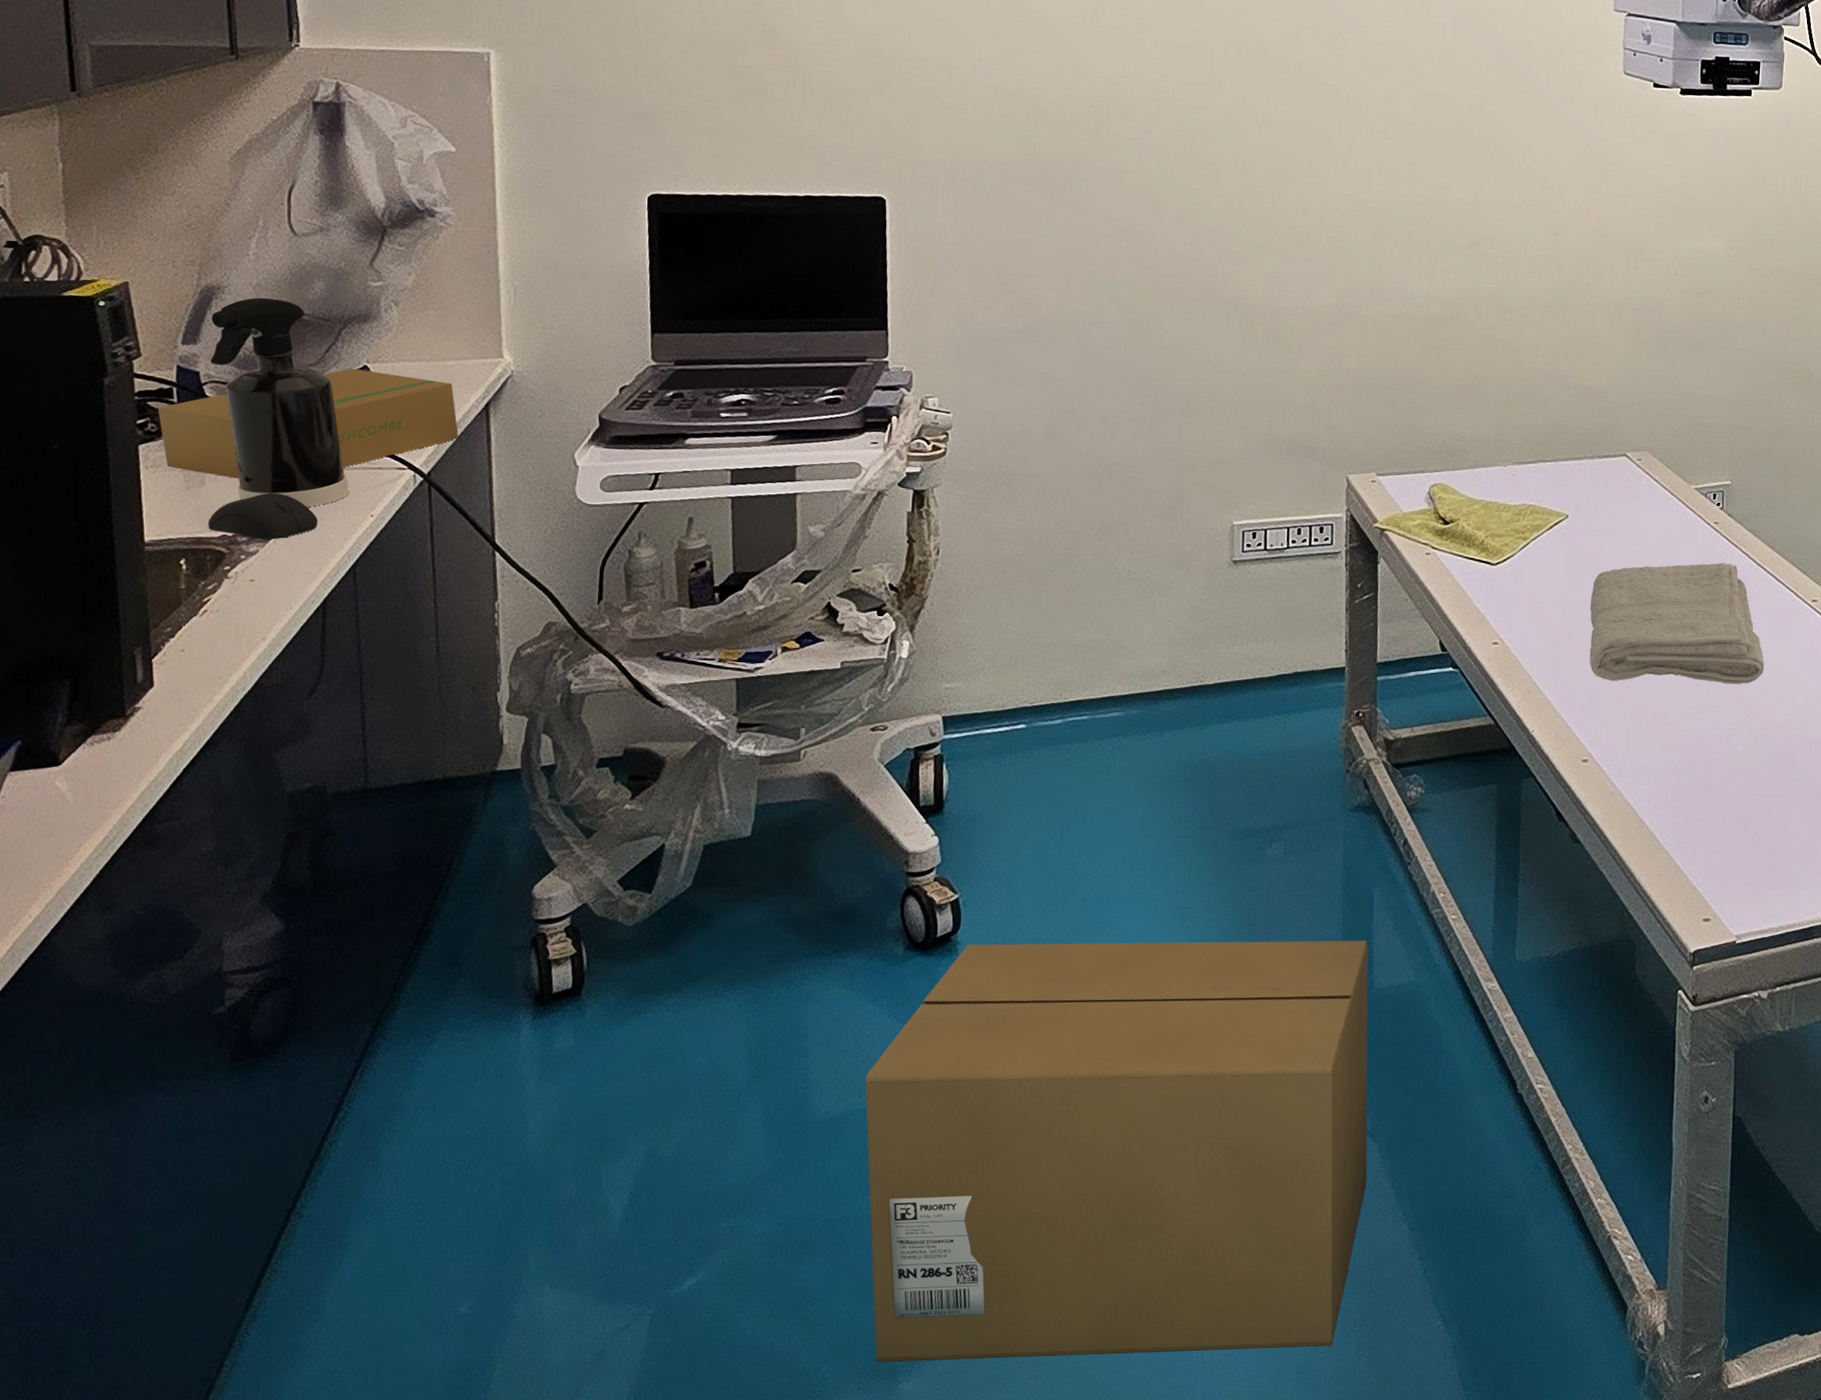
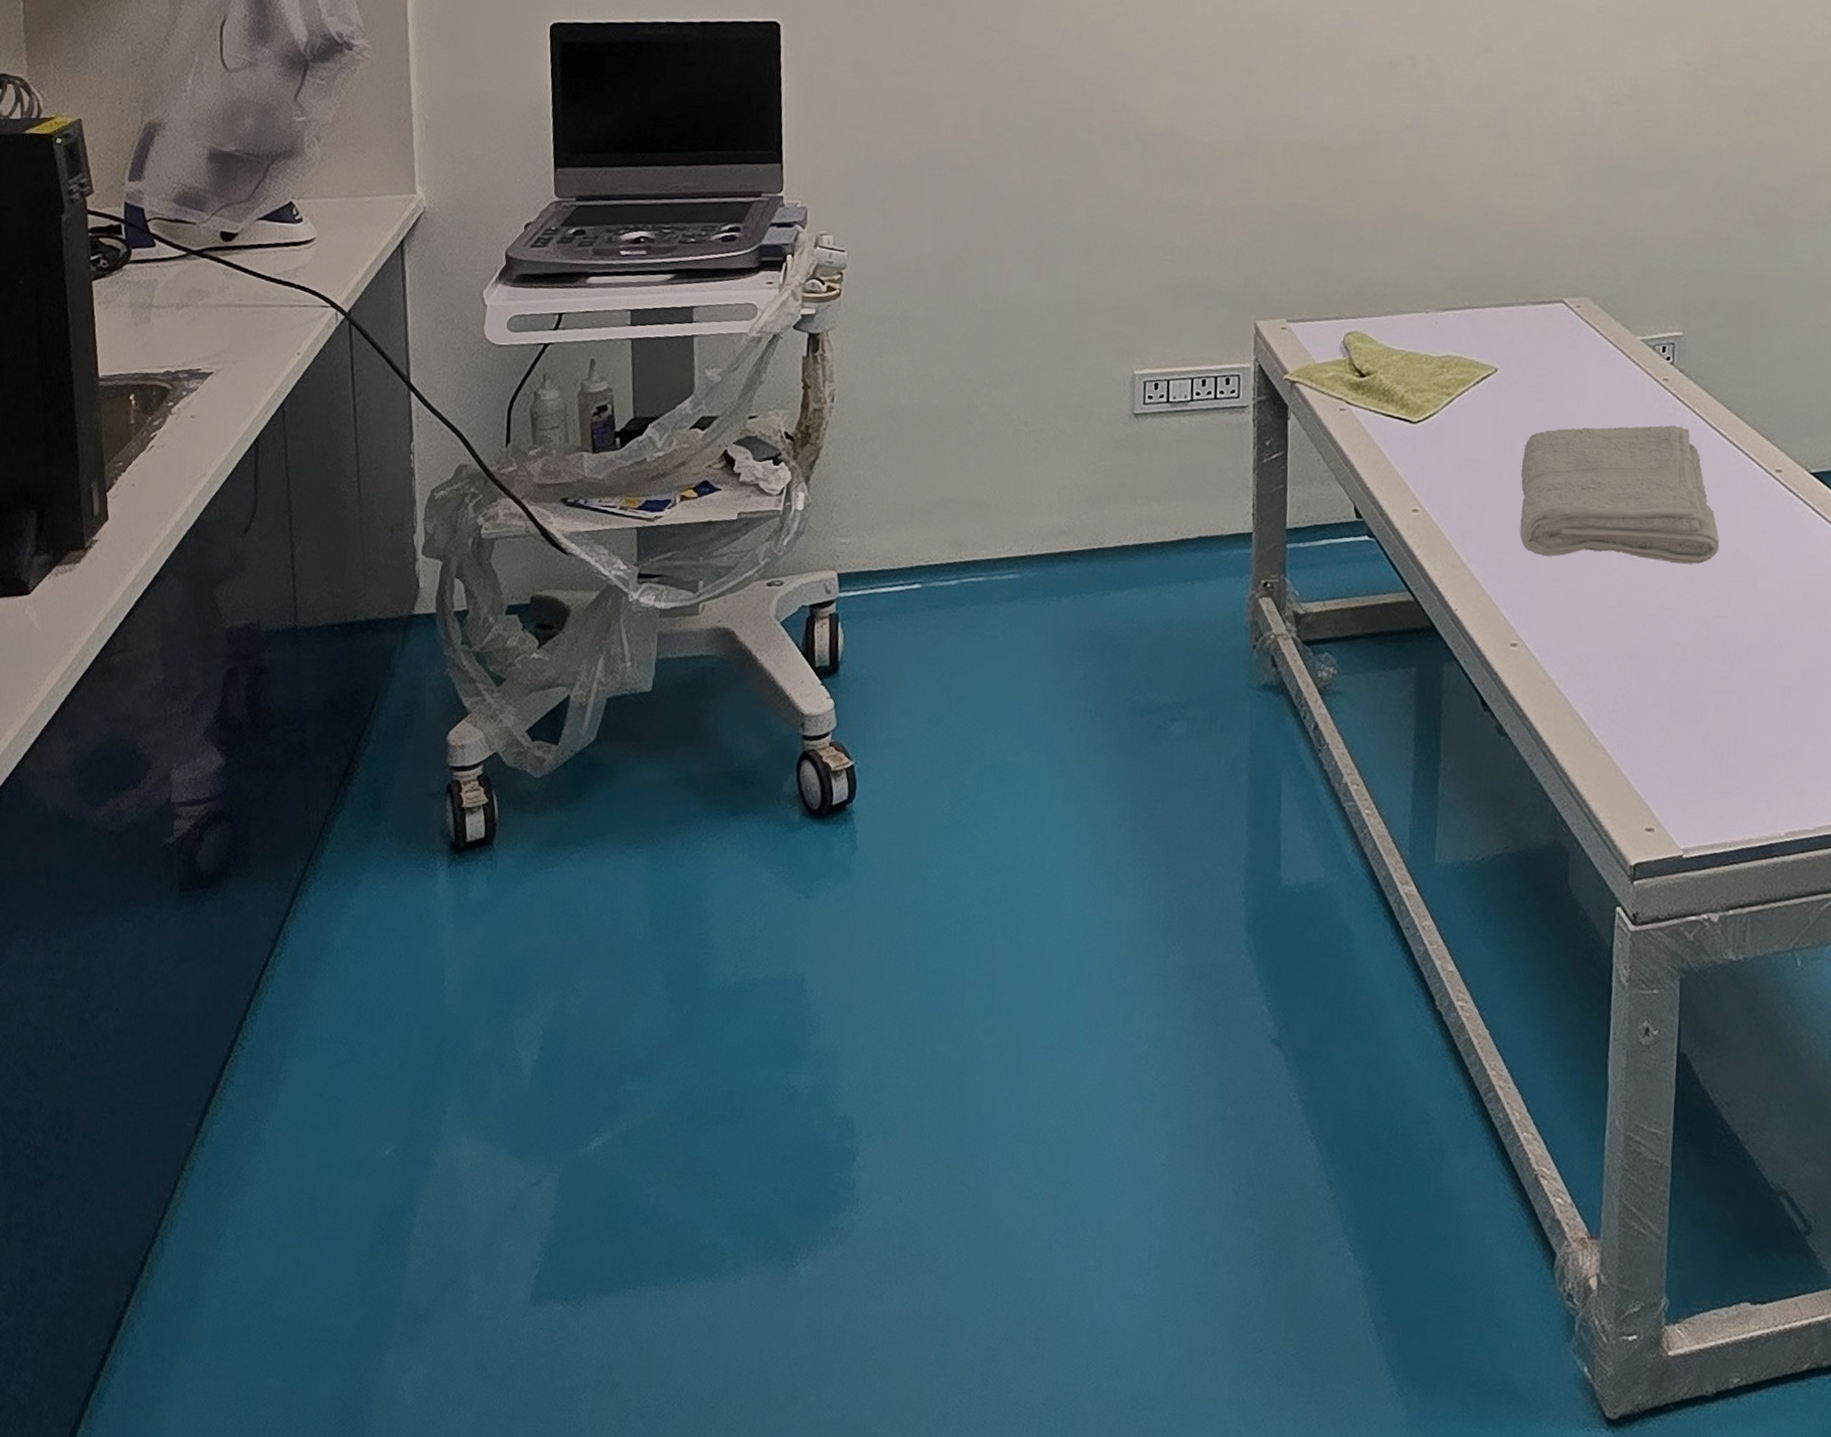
box: present [157,368,459,479] -> none [108,204,377,315]
computer mouse: present [207,492,318,540] -> none [153,329,250,377]
spray bottle: present [210,297,349,508] -> none [153,133,278,345]
box: present [865,940,1369,1362] -> none [762,814,1276,1268]

